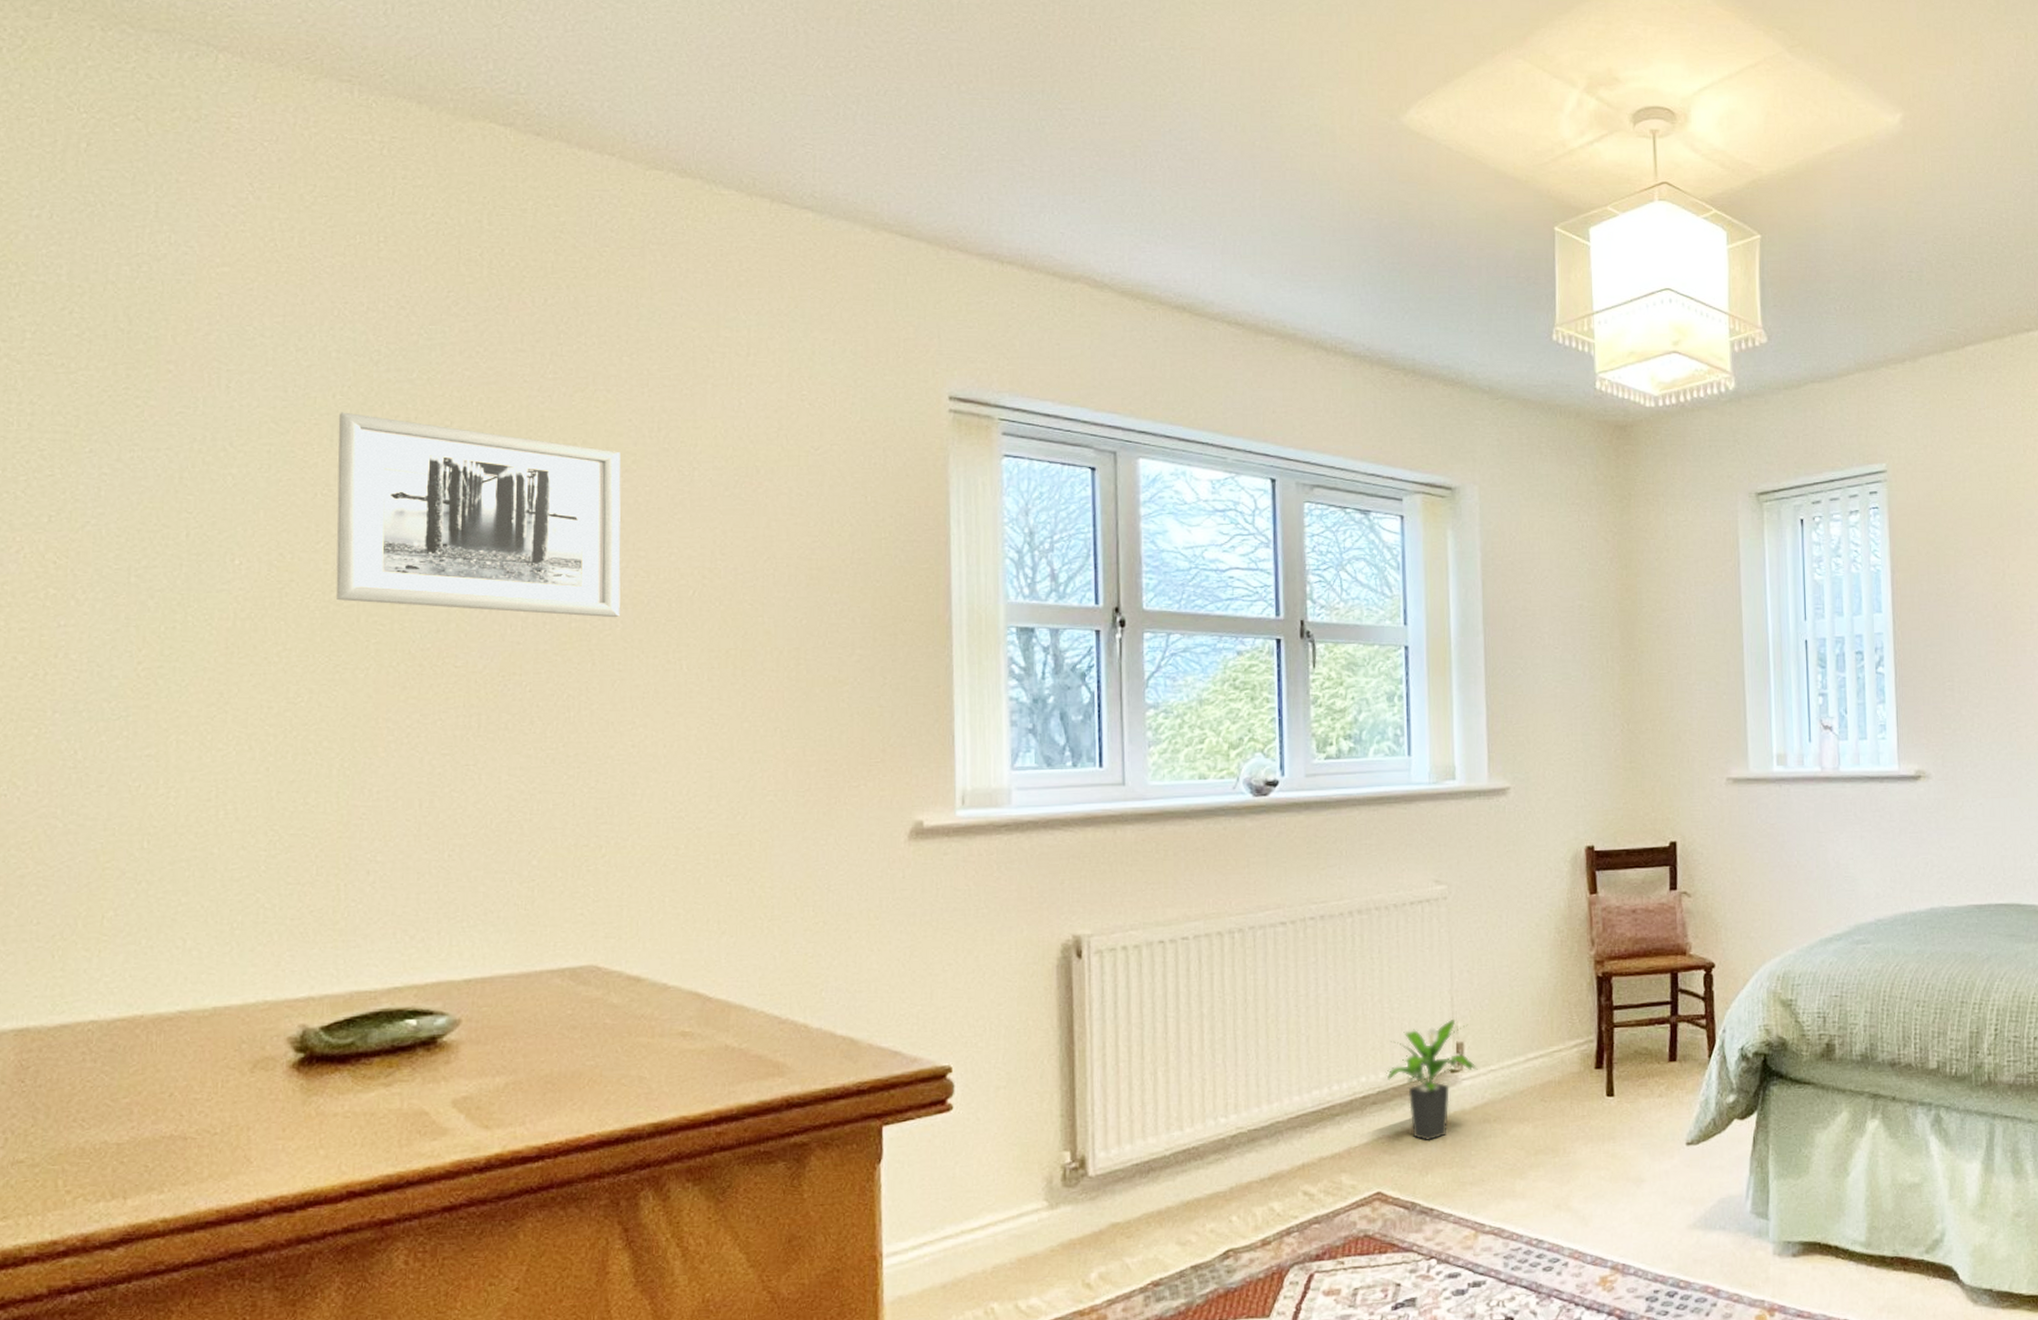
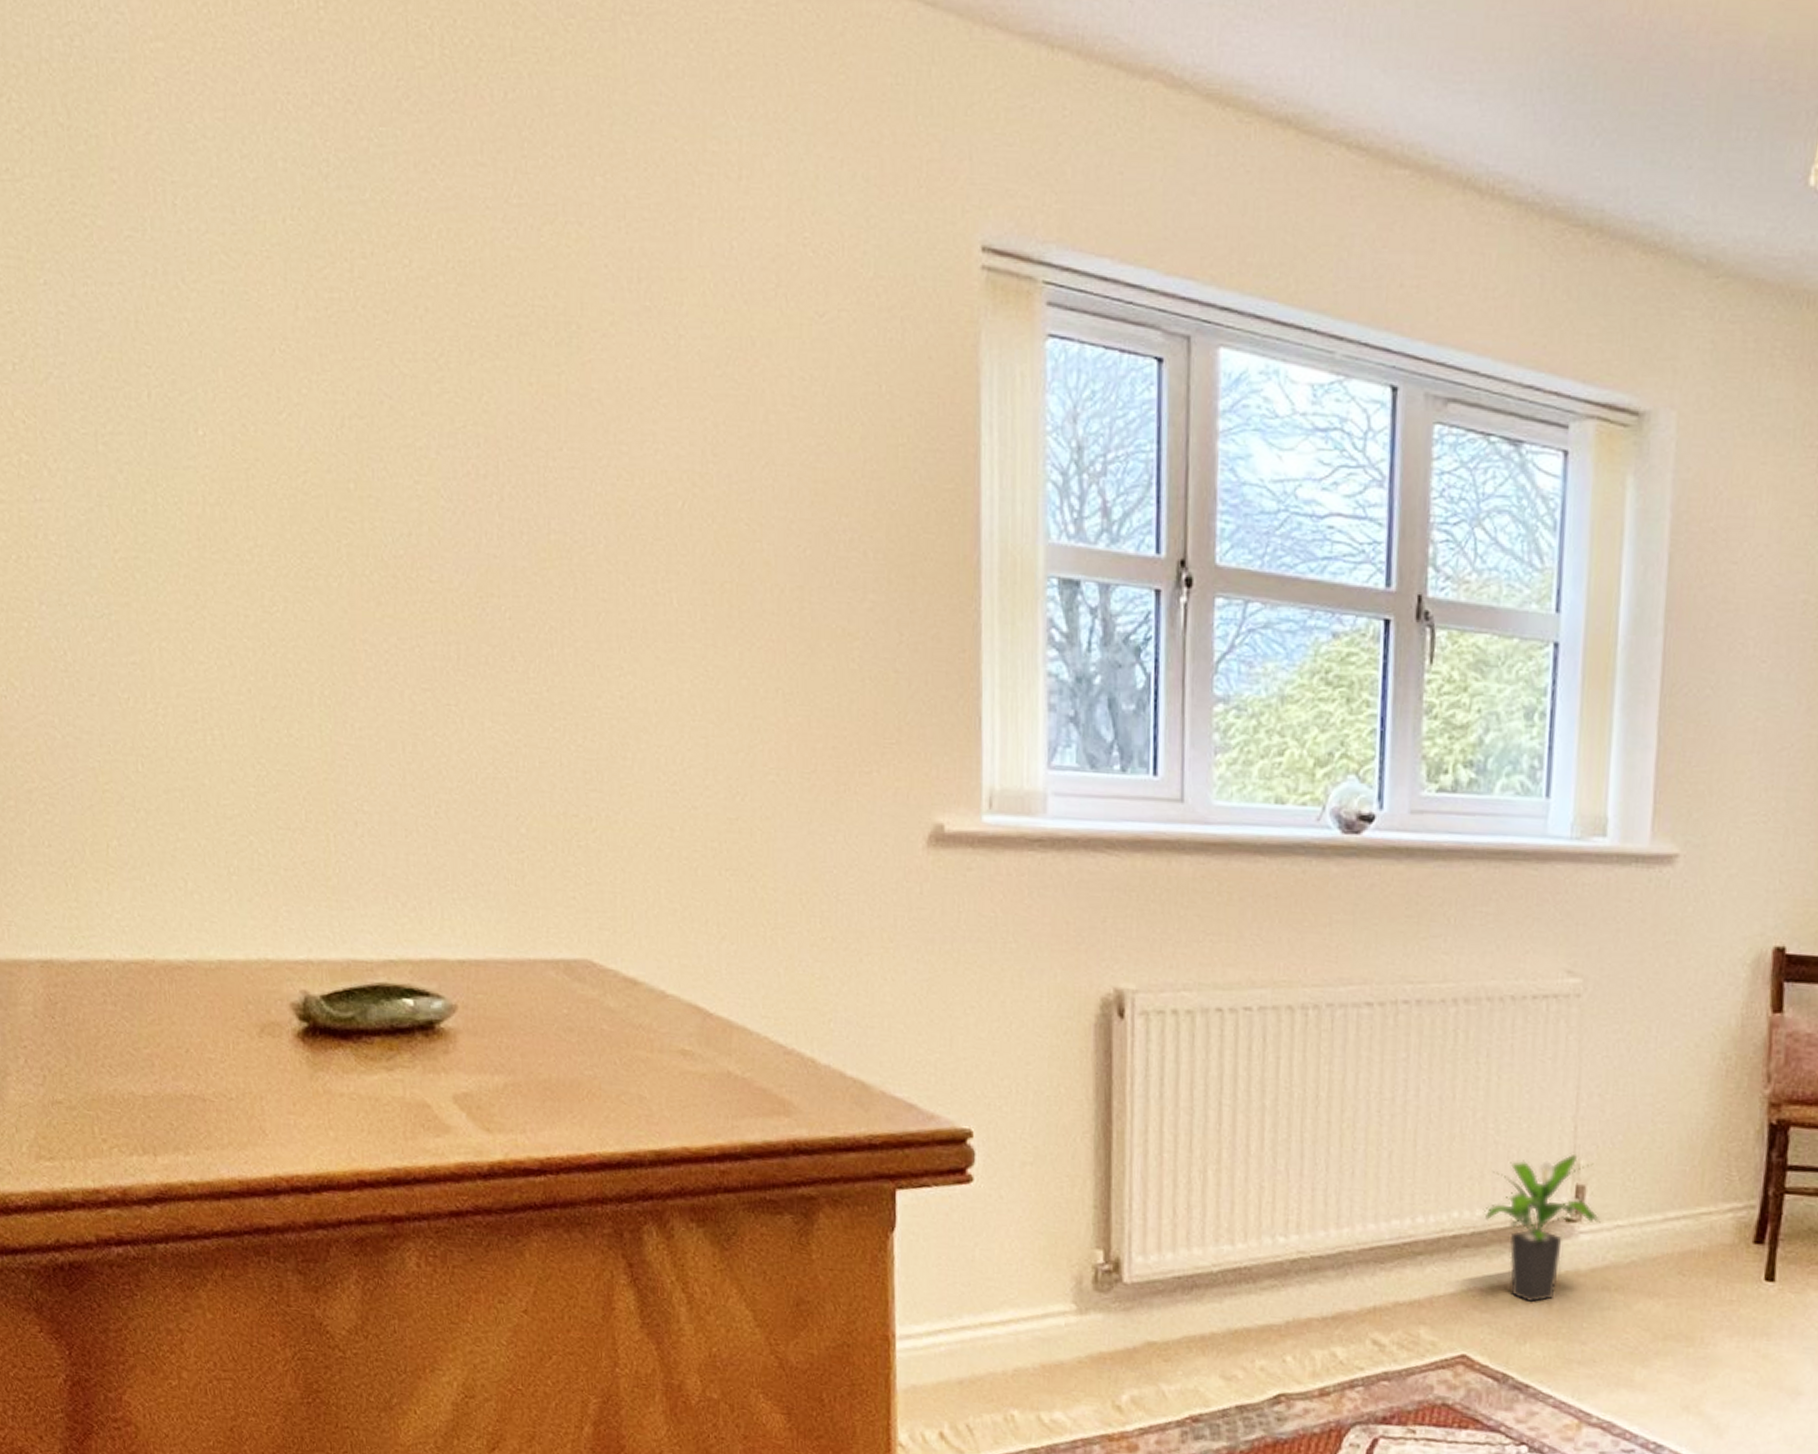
wall art: present [335,412,621,618] -> none [290,242,602,532]

